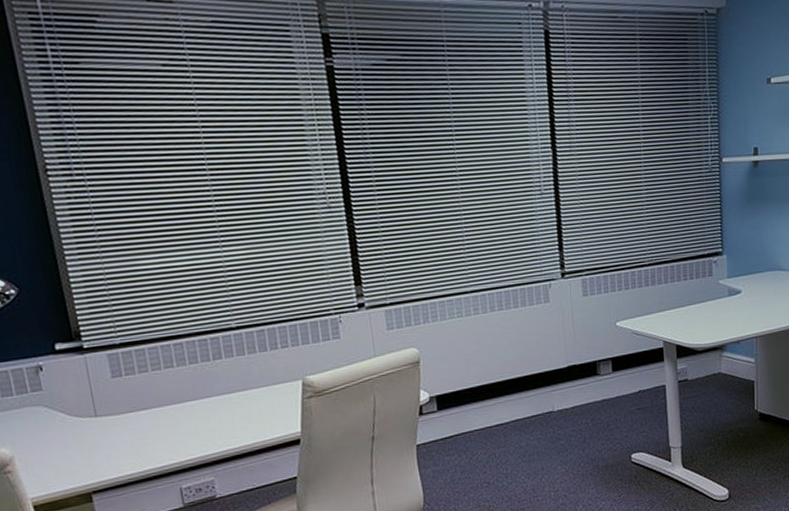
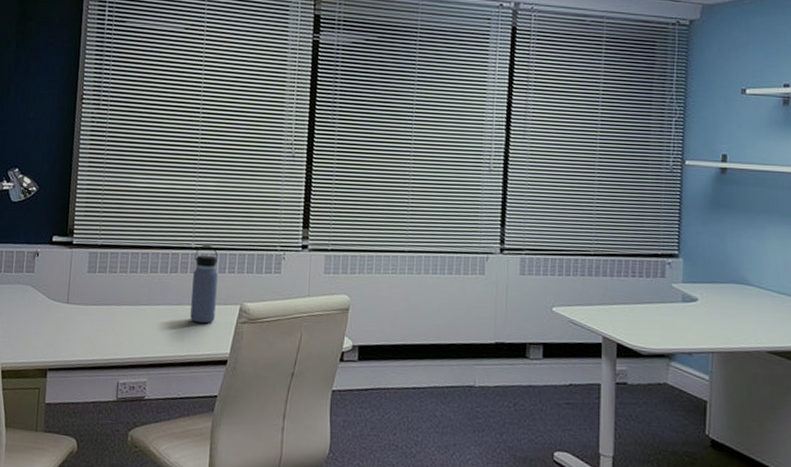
water bottle: none [238,321,277,408] -> present [190,244,218,324]

